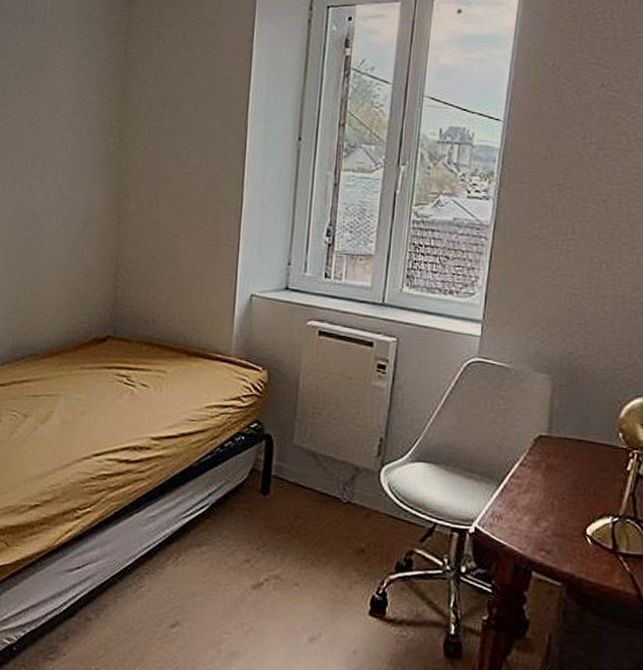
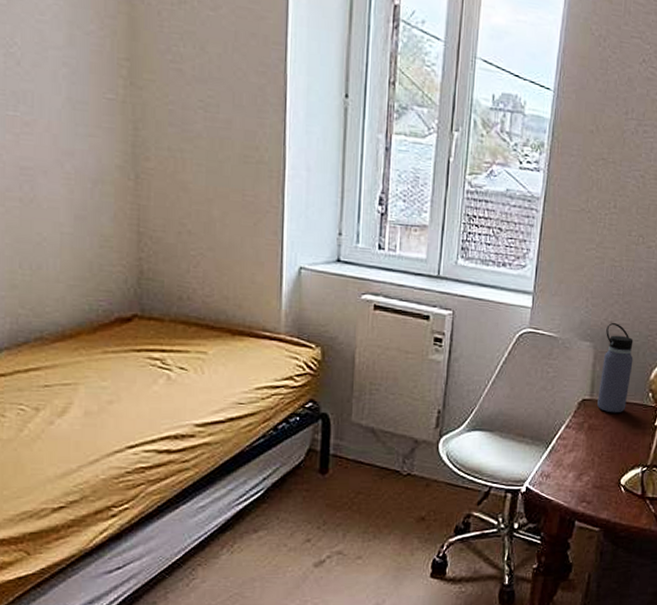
water bottle: none [556,354,599,454] -> present [597,323,634,413]

